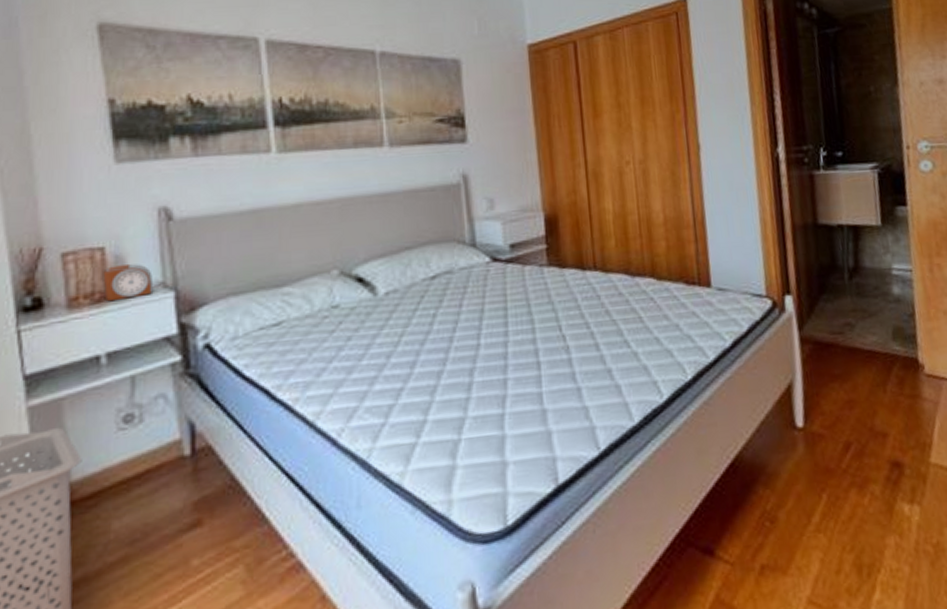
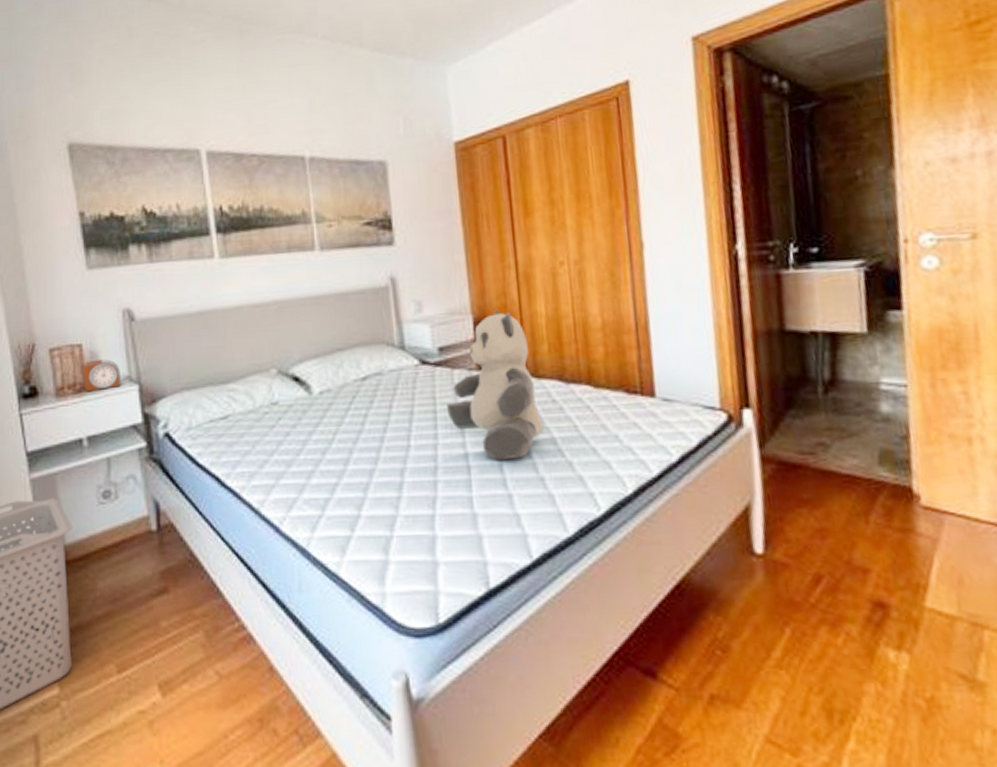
teddy bear: none [518,207,613,354] -> present [447,310,545,460]

